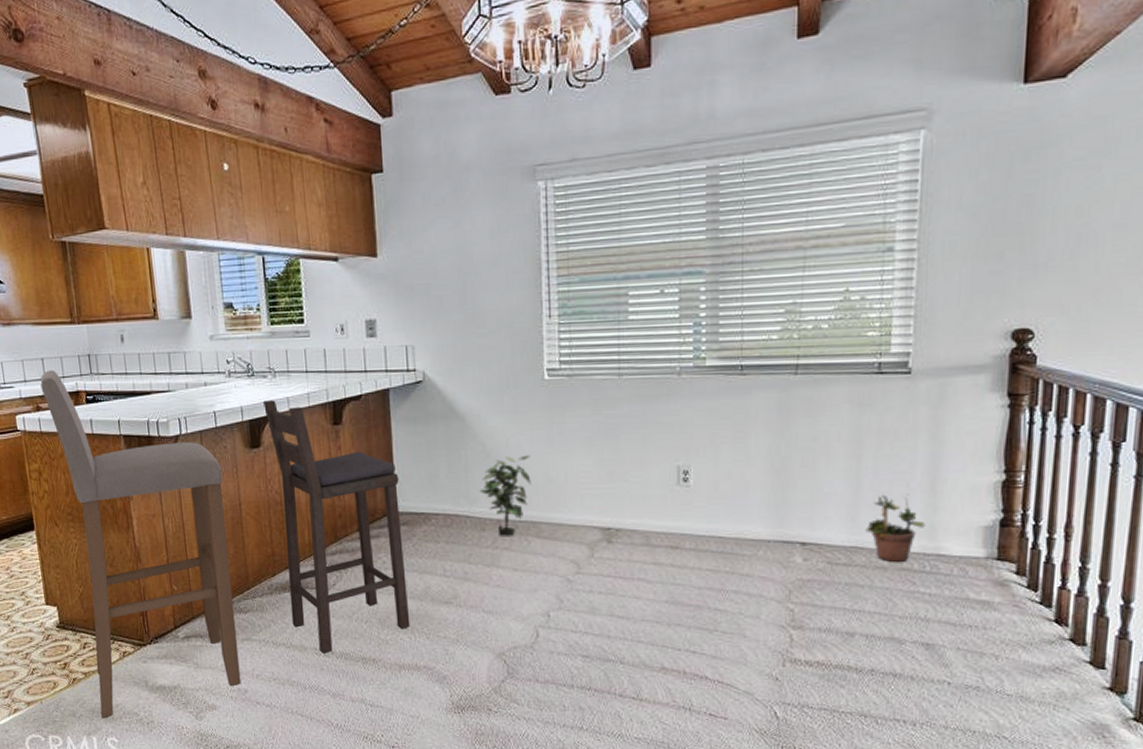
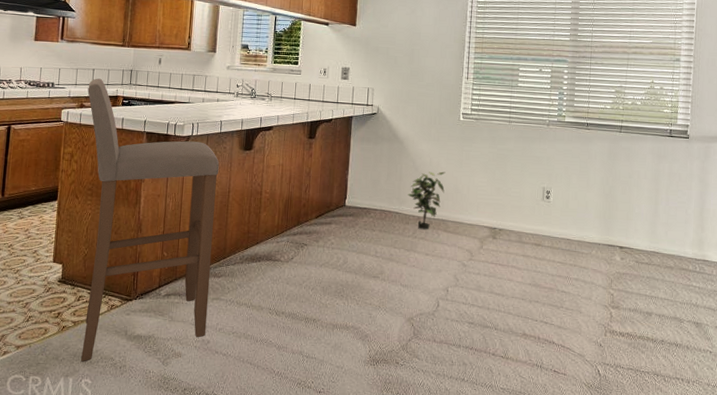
bar stool: present [262,400,411,653] -> none [254,116,351,313]
potted plant: present [865,494,925,562] -> none [660,217,697,264]

